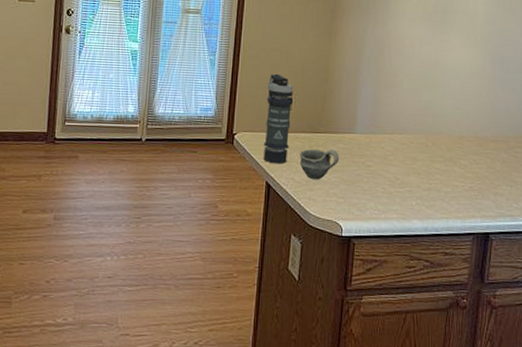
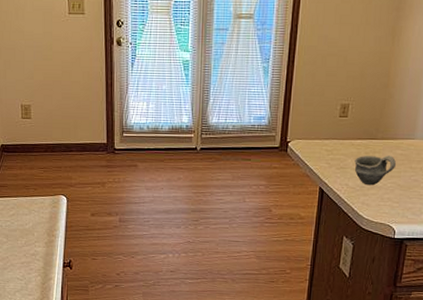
smoke grenade: present [263,73,294,164] -> none [317,79,351,171]

